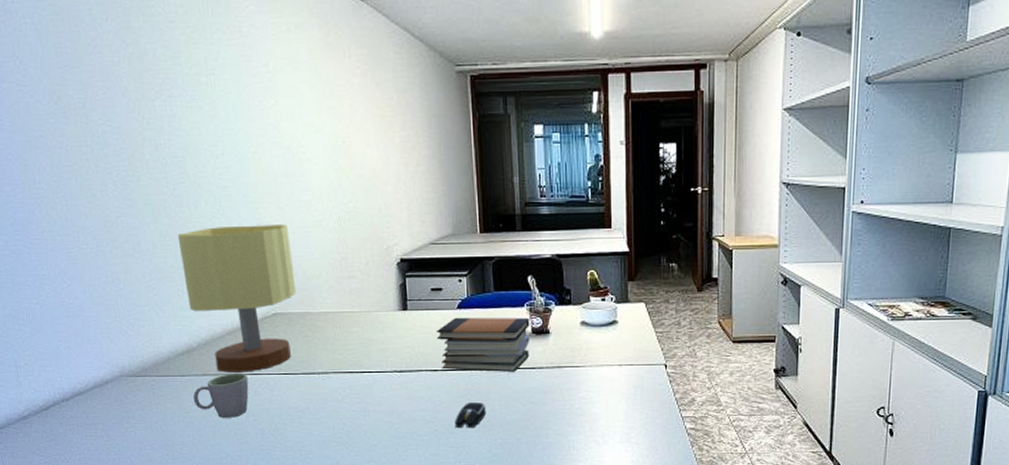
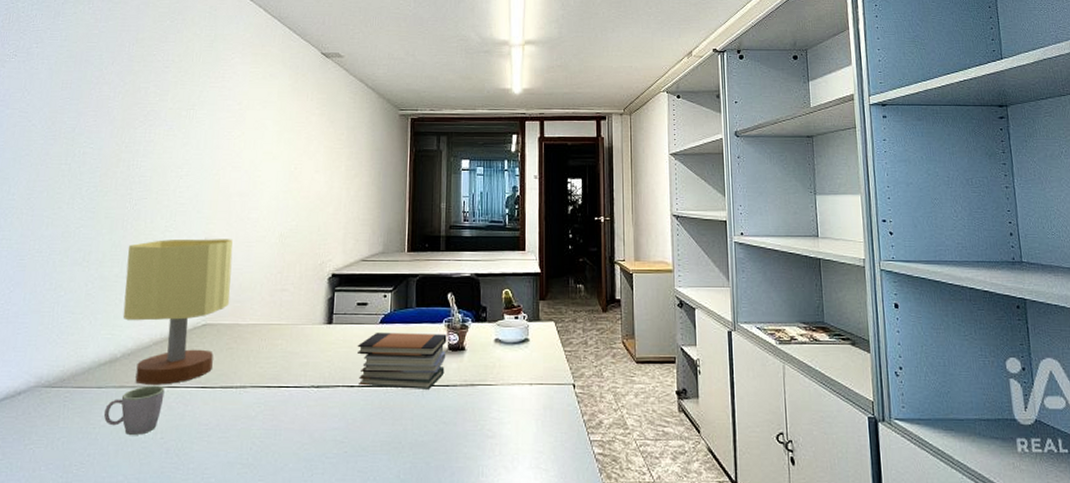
computer mouse: present [454,402,487,428] -> none [365,422,398,451]

